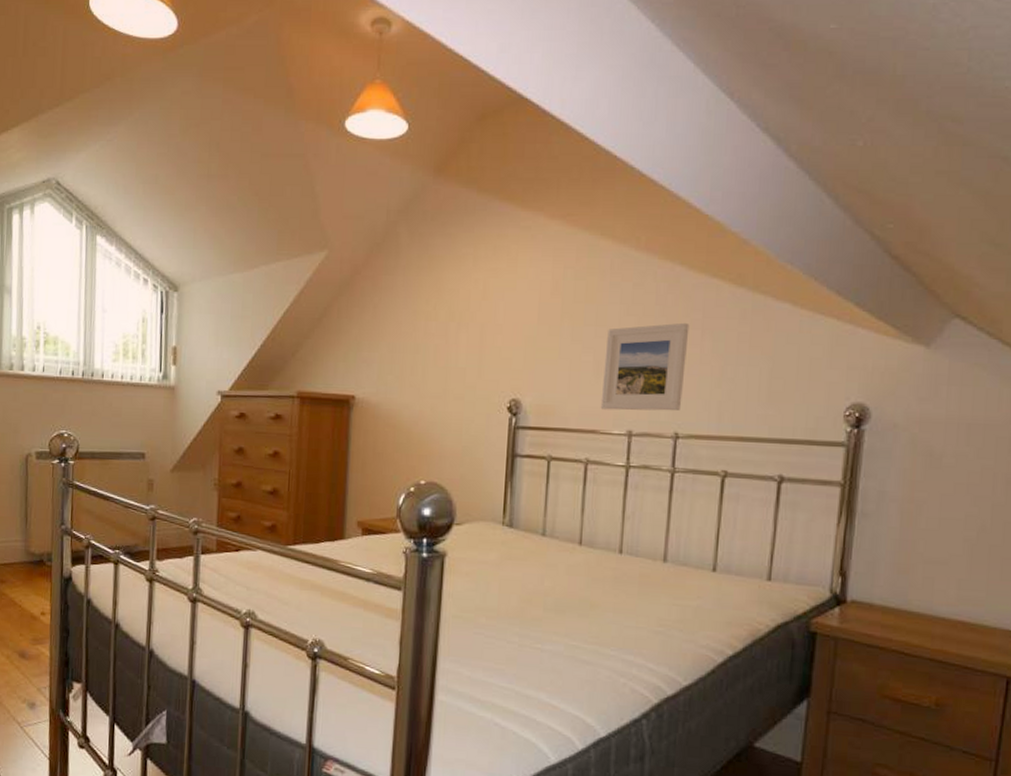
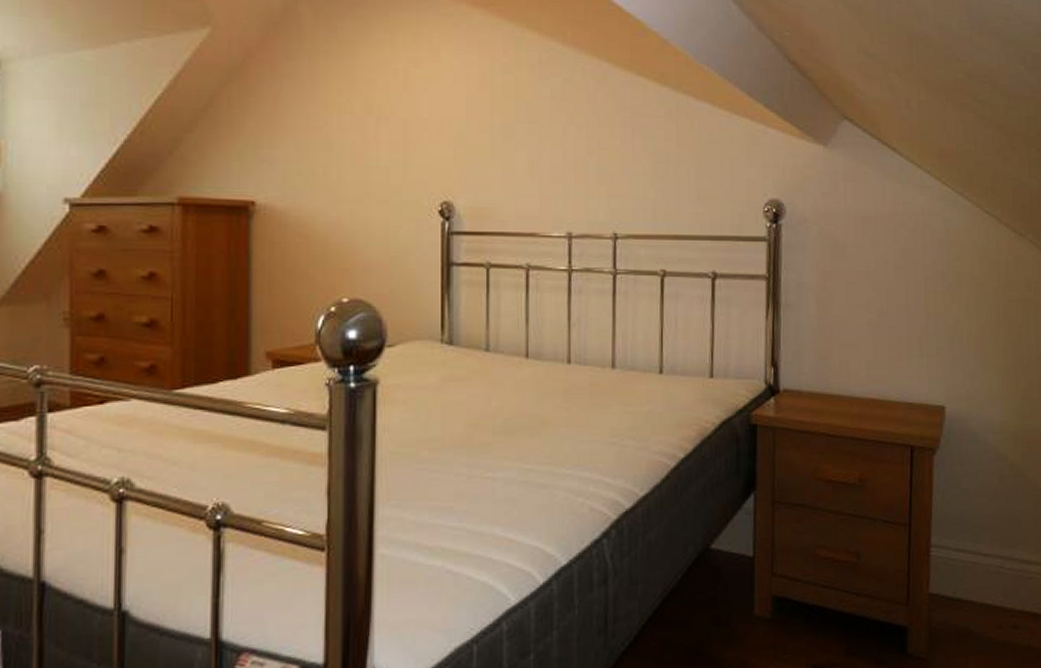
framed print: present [600,322,690,411] -> none [538,120,620,212]

